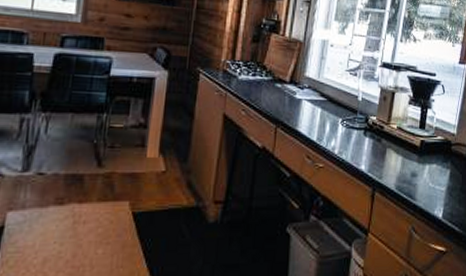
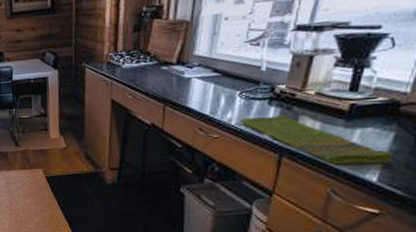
dish towel: none [341,145,451,200] -> present [239,114,393,164]

